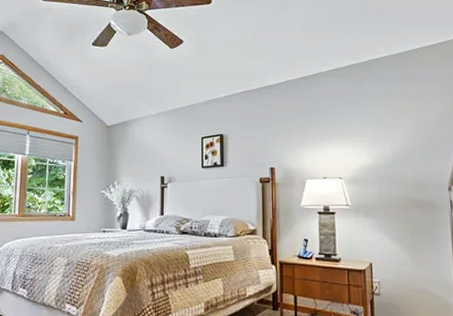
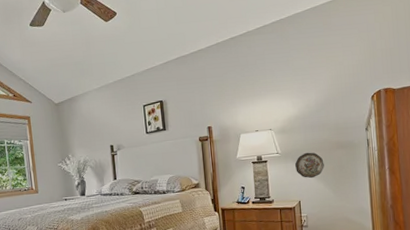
decorative plate: none [367,208,401,238] -> present [295,152,324,179]

